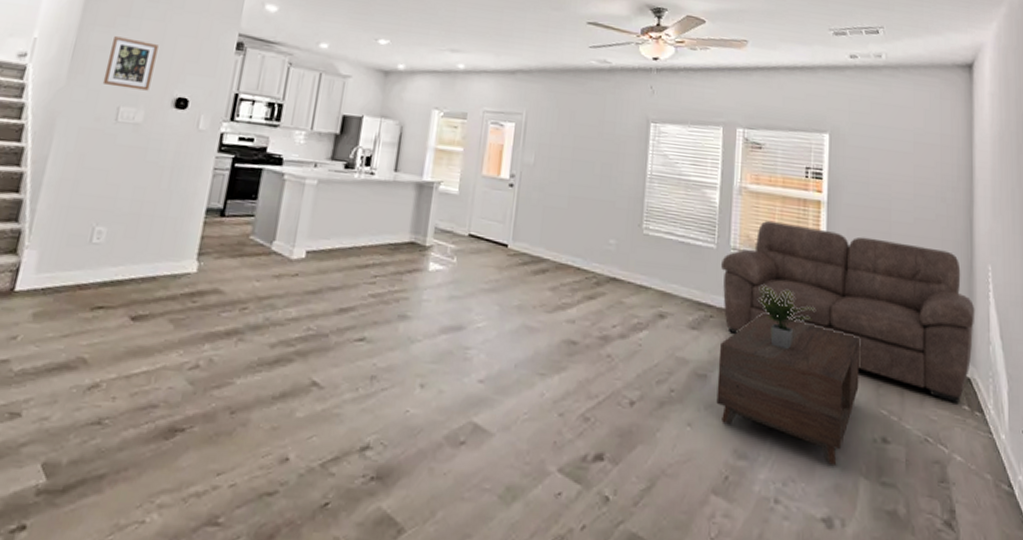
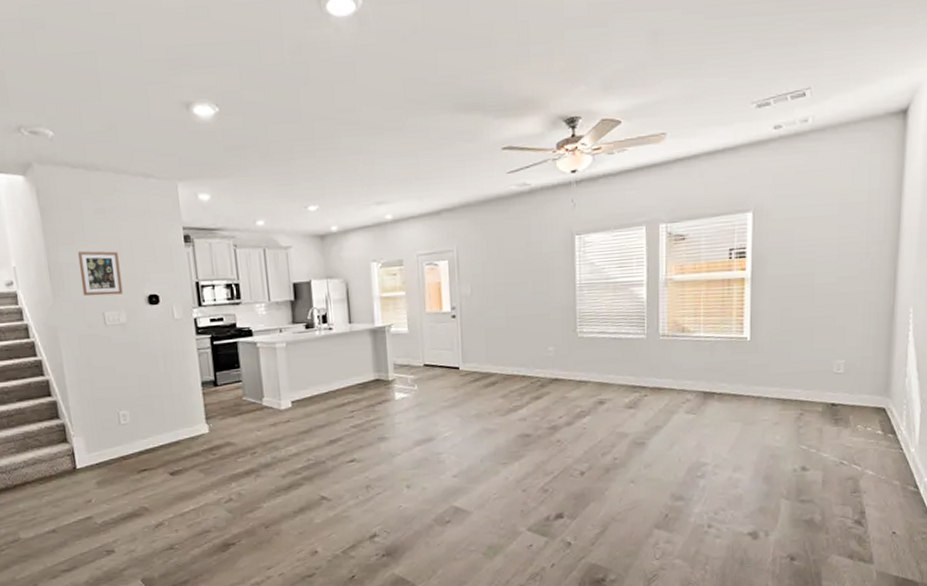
coffee table: present [716,285,859,465] -> none [654,361,782,494]
sofa: present [721,221,975,403] -> none [652,302,894,430]

